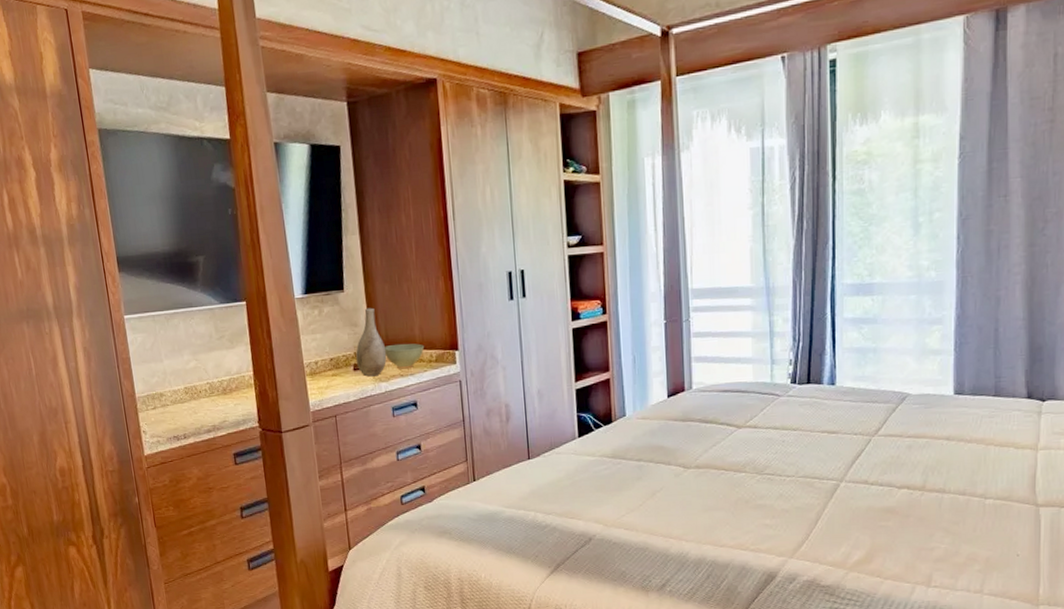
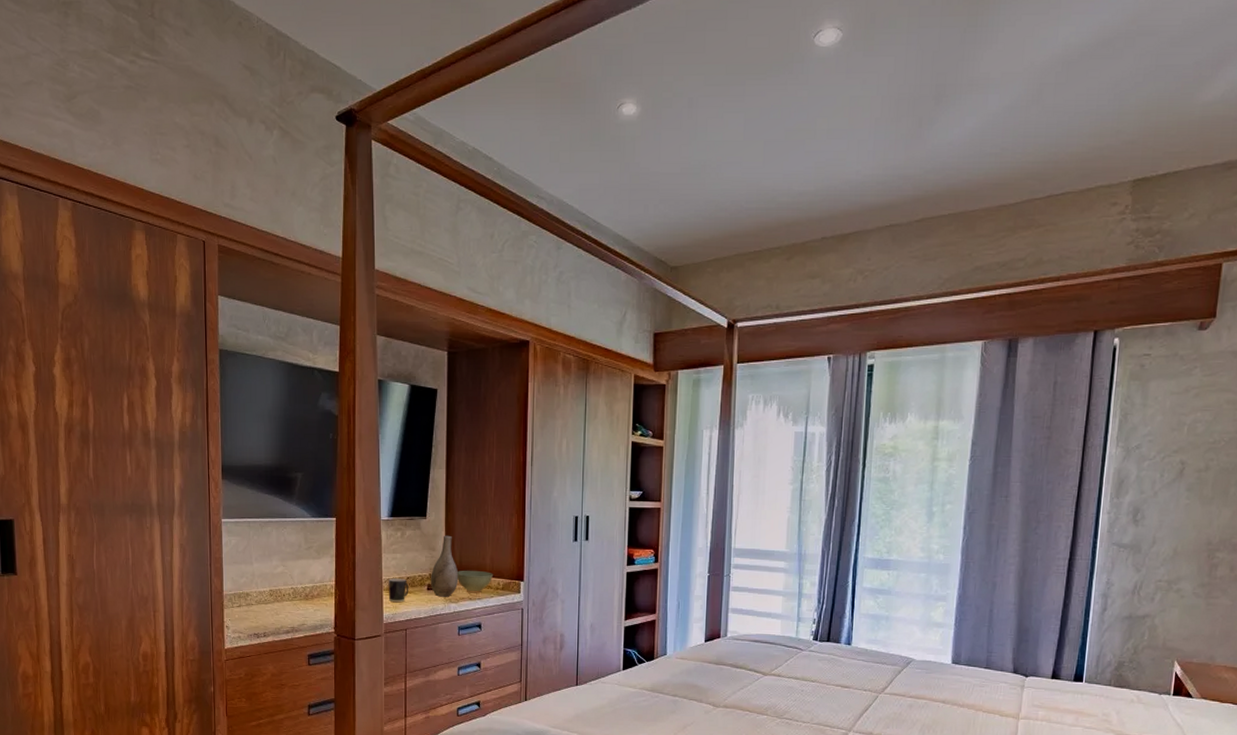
mug: none [310,360,334,388] -> present [388,578,409,603]

